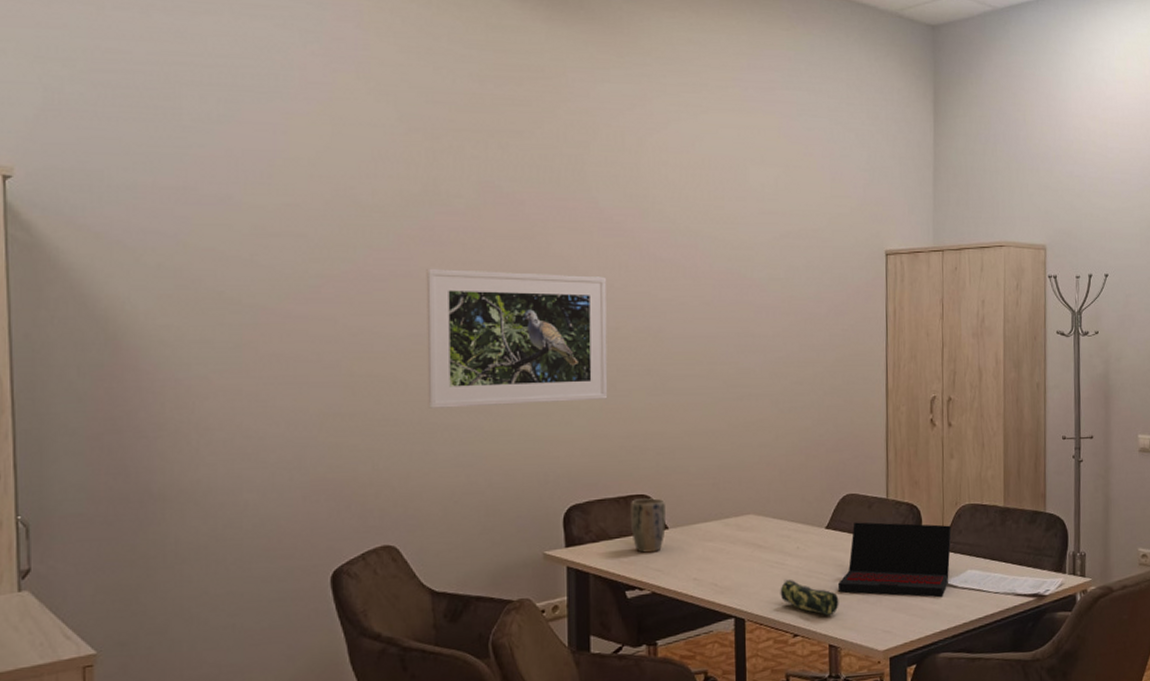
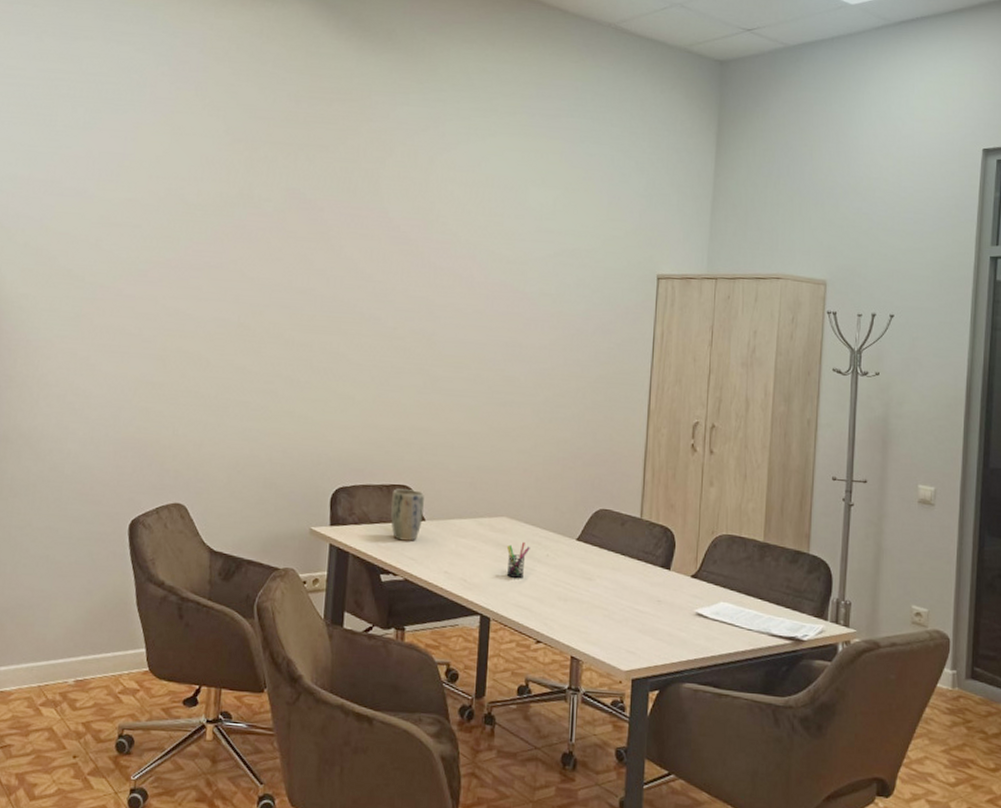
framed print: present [426,268,608,409] -> none [224,261,389,393]
pen holder: none [755,537,780,576] -> present [506,541,530,579]
pencil case: present [780,579,839,616] -> none [526,584,585,628]
laptop: present [837,522,952,598] -> none [584,538,706,626]

